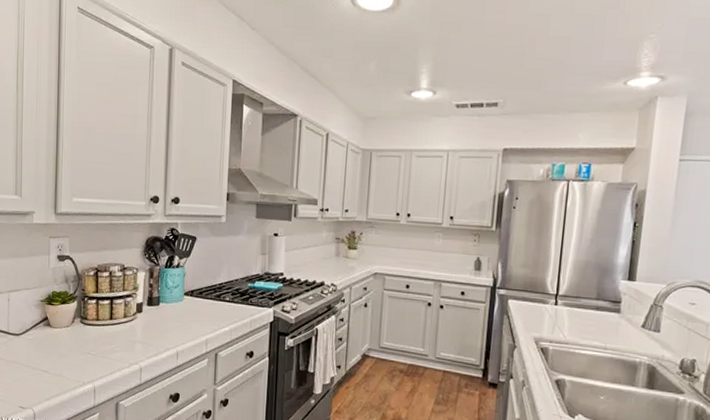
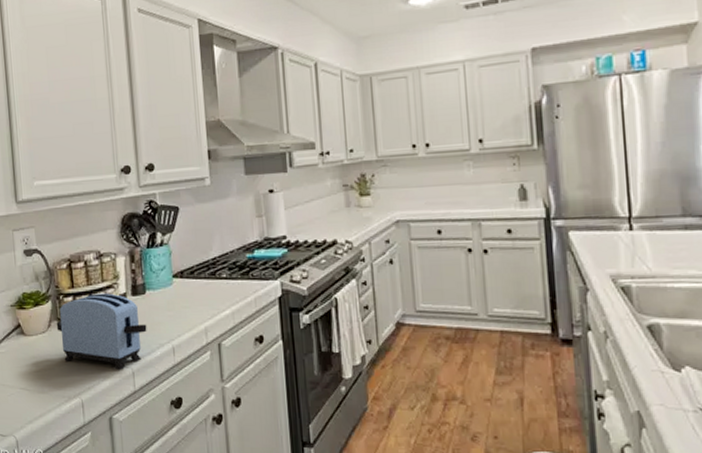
toaster: none [79,300,157,365] -> present [56,293,147,370]

